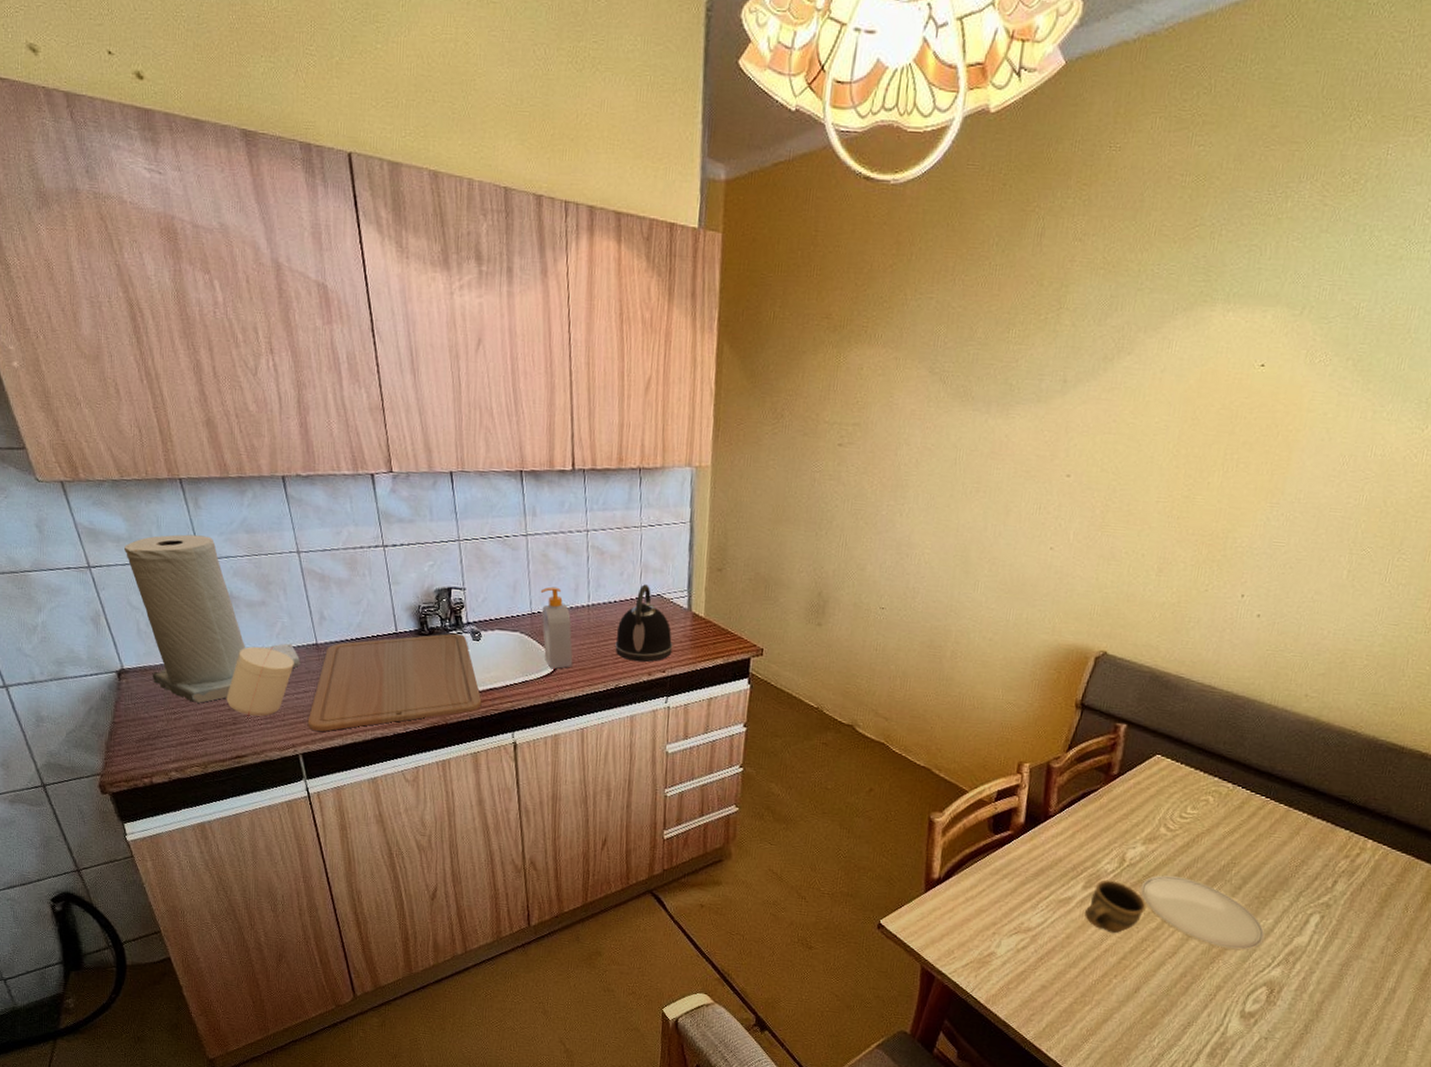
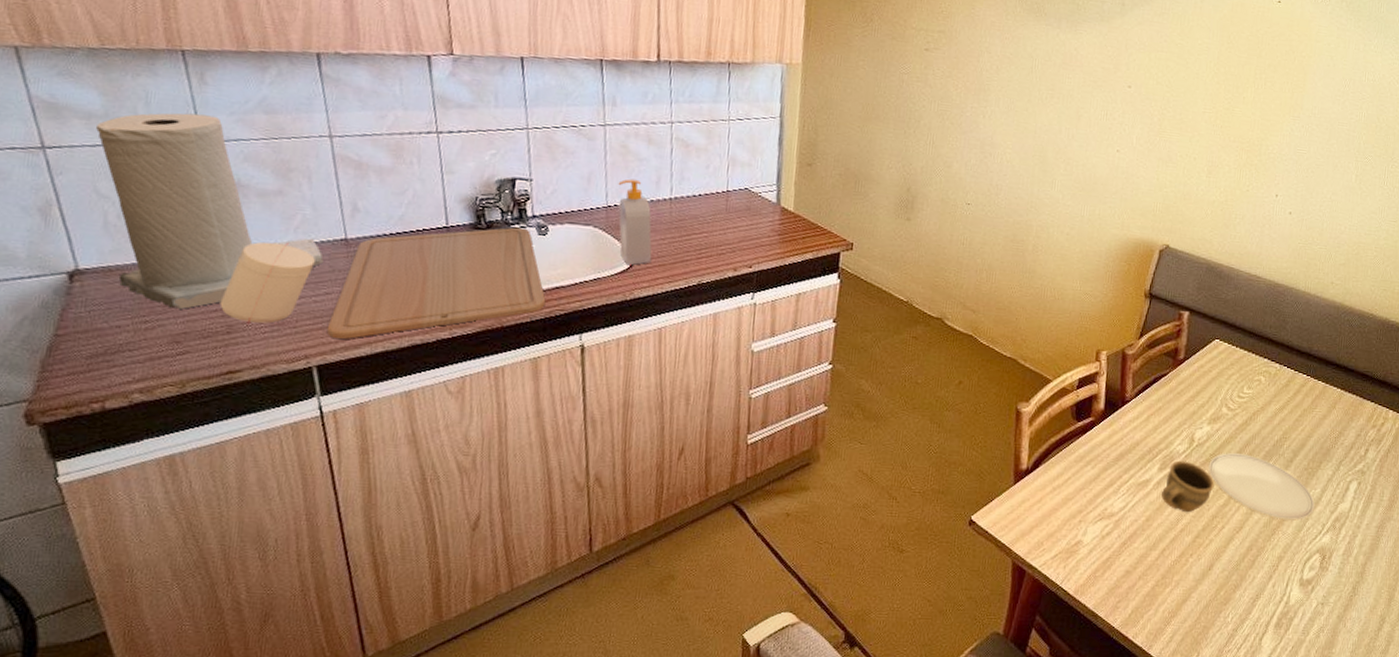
kettle: present [615,584,673,662] -> none [698,178,761,257]

